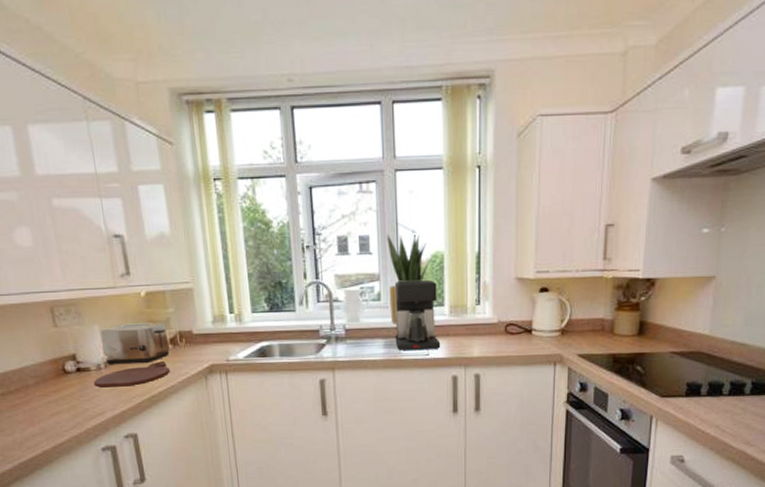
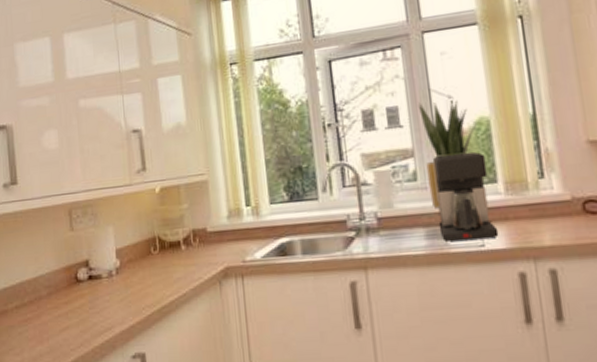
cutting board: present [94,360,171,388] -> none [105,264,183,298]
toaster: present [99,322,170,364] -> none [113,220,183,270]

